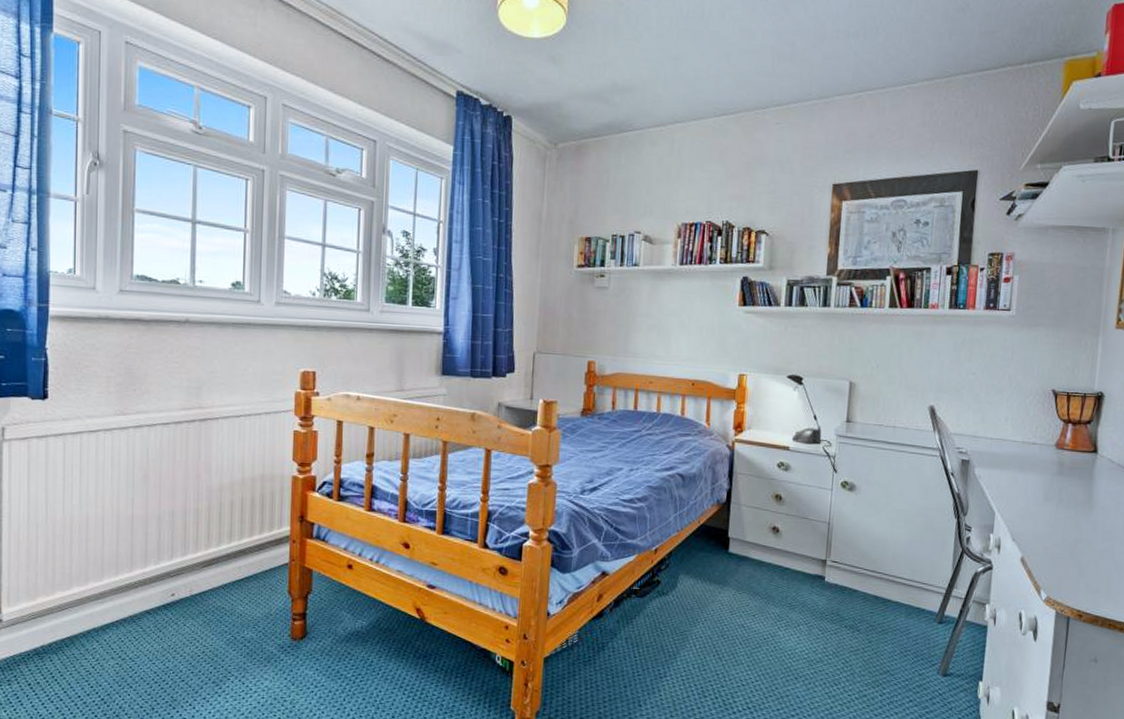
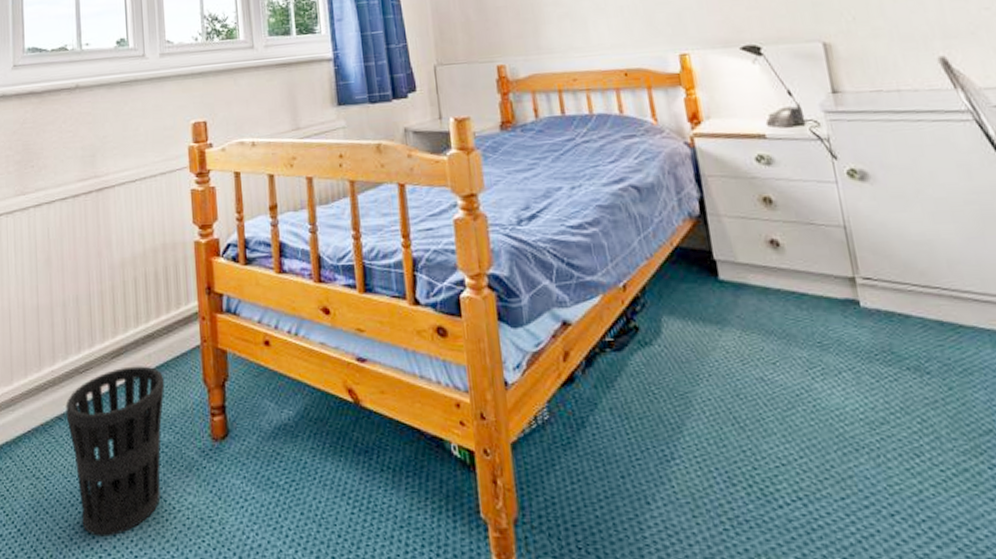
wastebasket: none [155,575,251,708] -> present [65,366,164,537]

